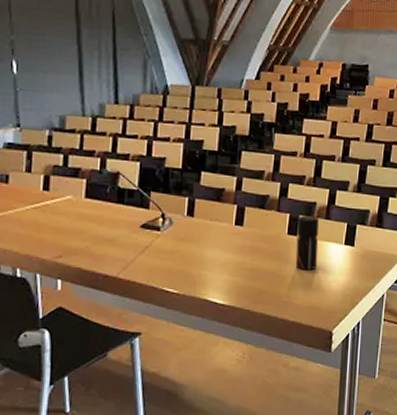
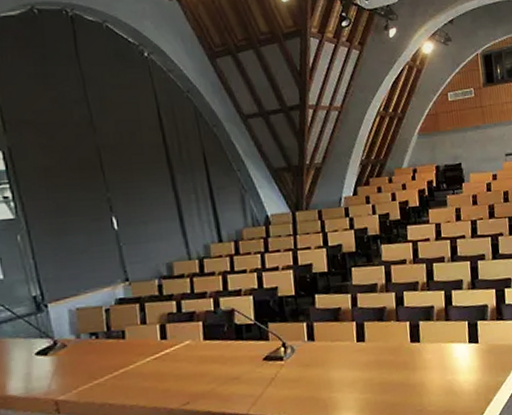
pepper grinder: present [295,216,319,271] -> none [418,320,446,376]

